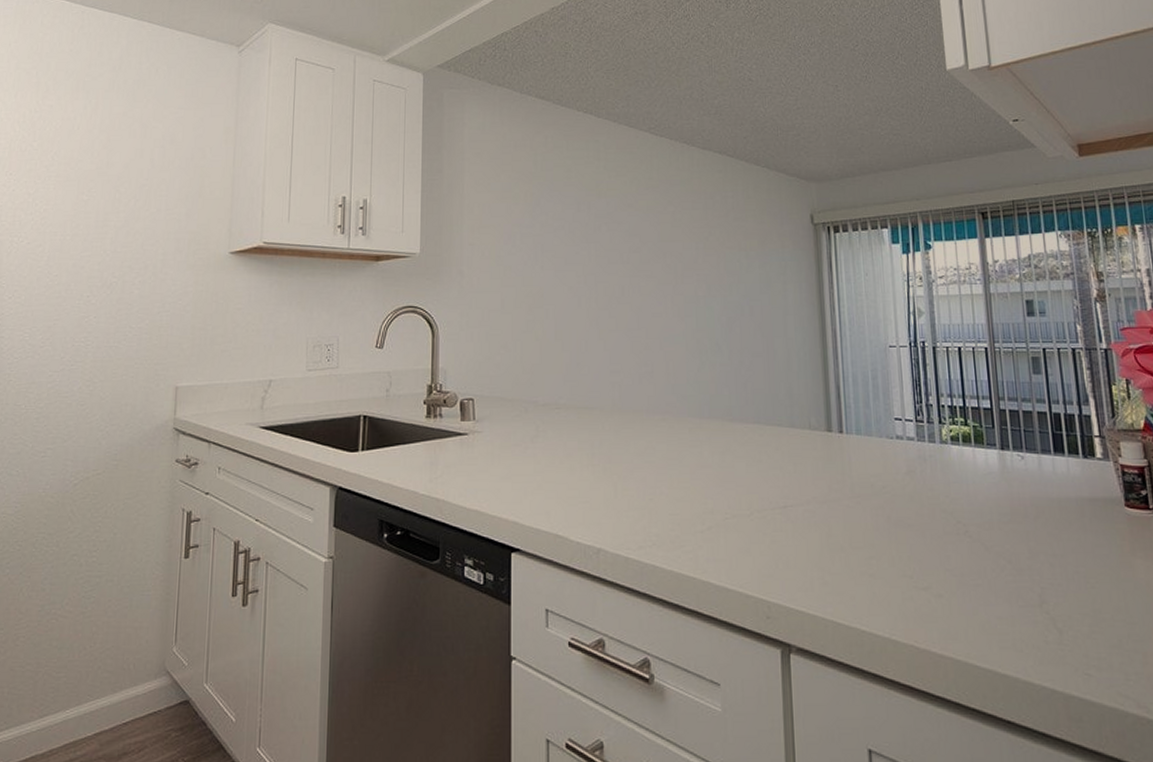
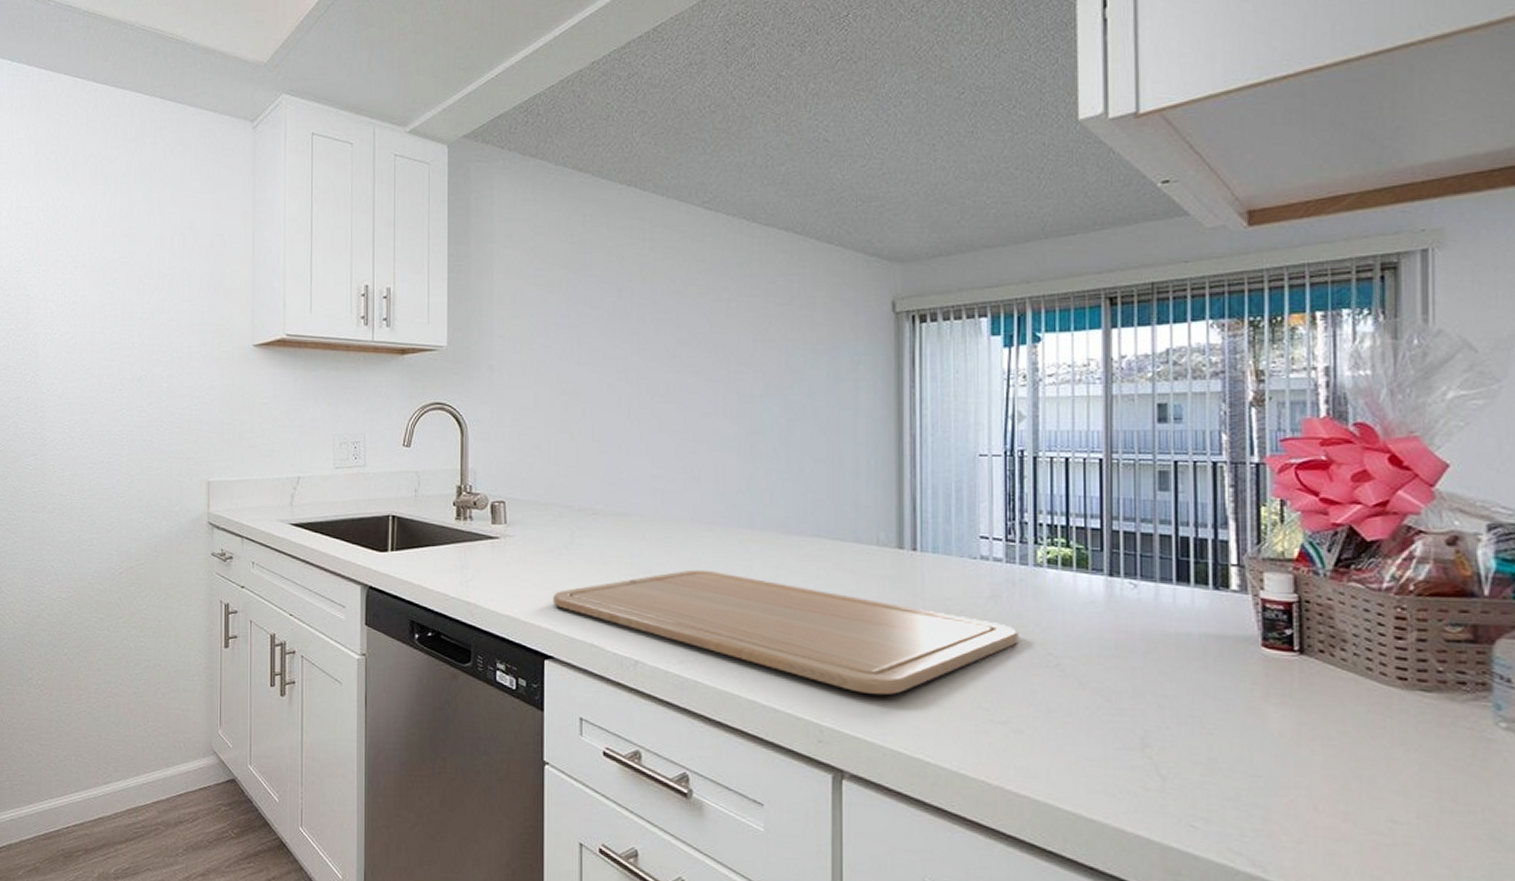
chopping board: none [520,458,933,570] -> present [553,569,1019,696]

